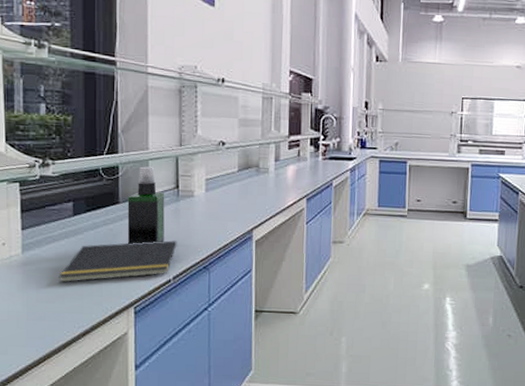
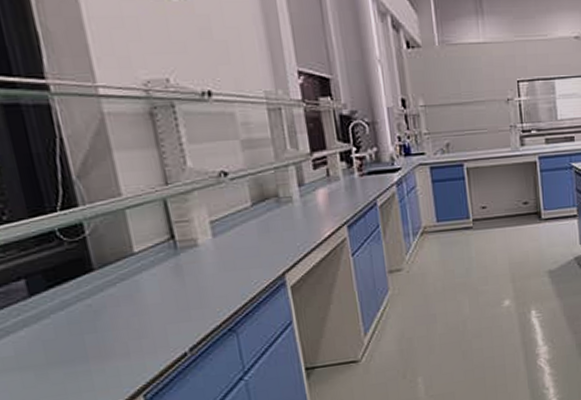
notepad: present [59,240,177,283] -> none [25,304,187,385]
spray bottle: present [127,166,165,244] -> none [104,217,168,319]

